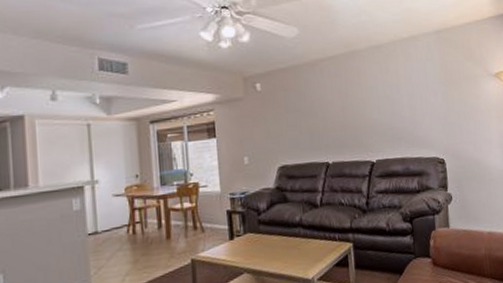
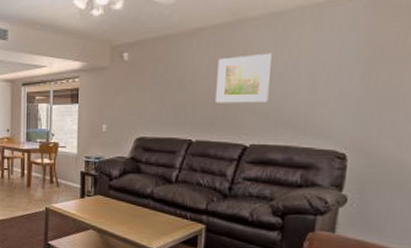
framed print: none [340,79,383,126] -> present [216,52,273,103]

